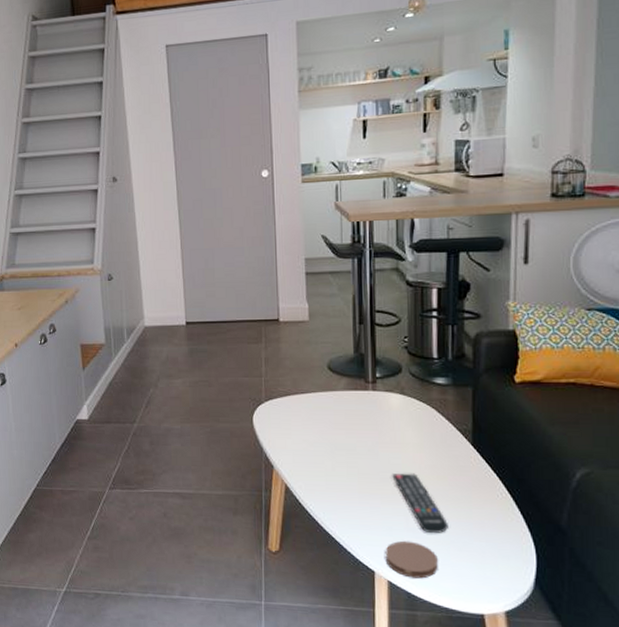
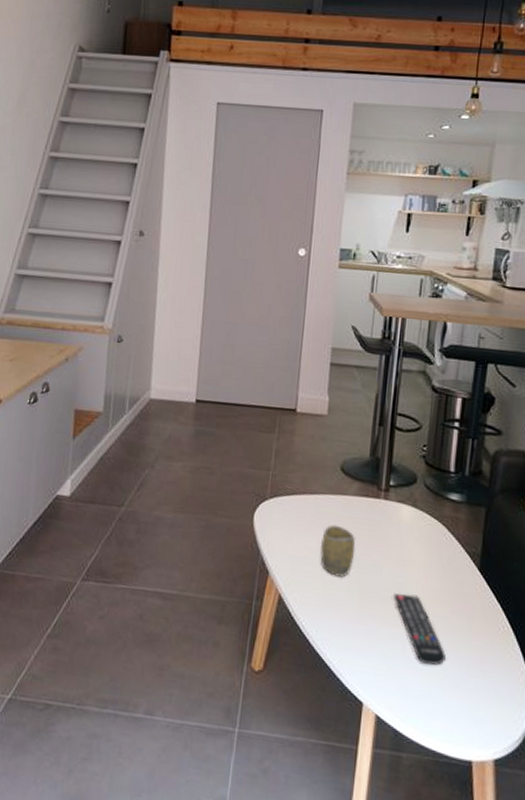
cup: none [317,418,351,464] -> present [320,524,356,577]
coaster: present [385,540,439,579] -> none [375,670,432,716]

